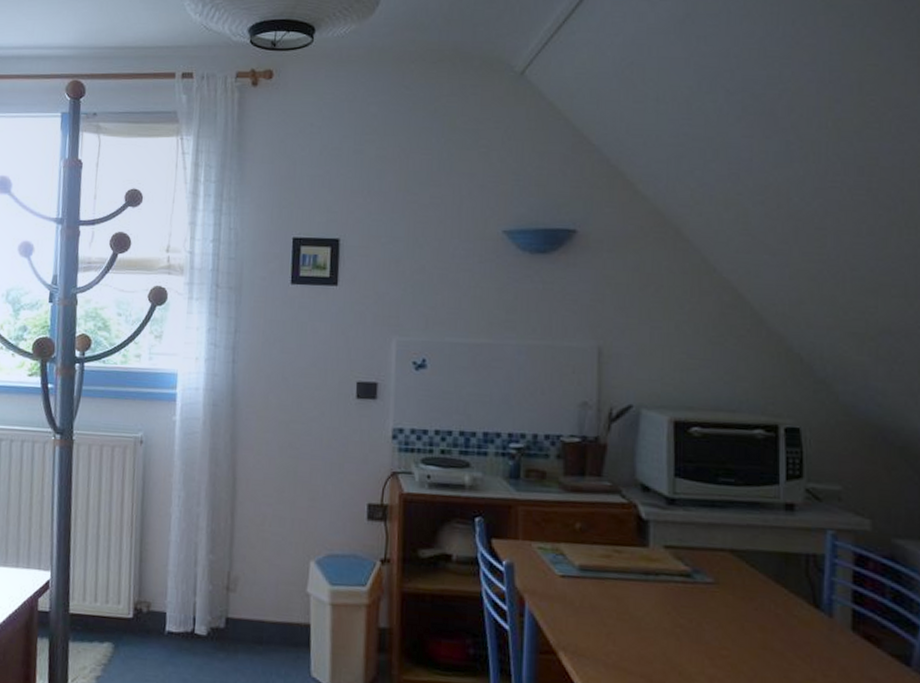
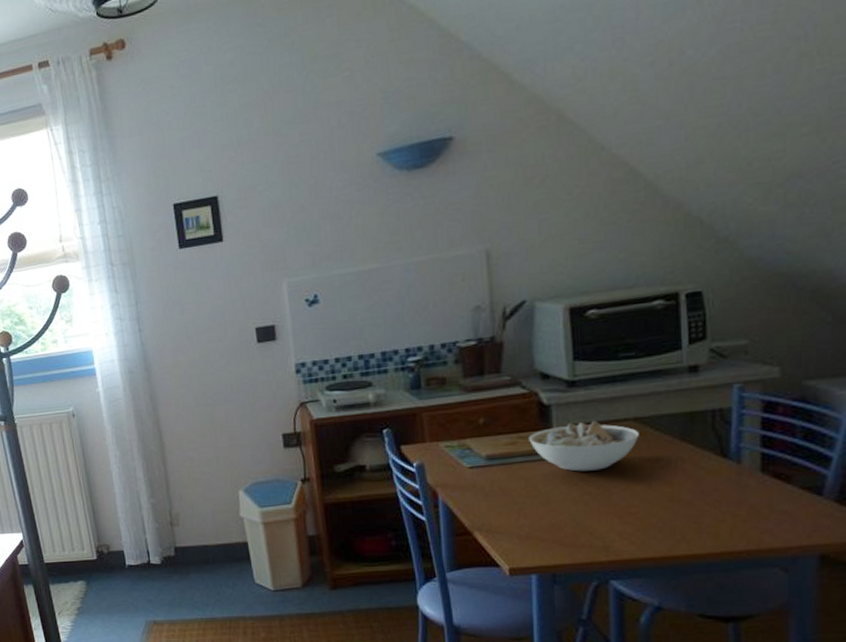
bowl: none [624,544,734,602] -> present [529,420,639,472]

